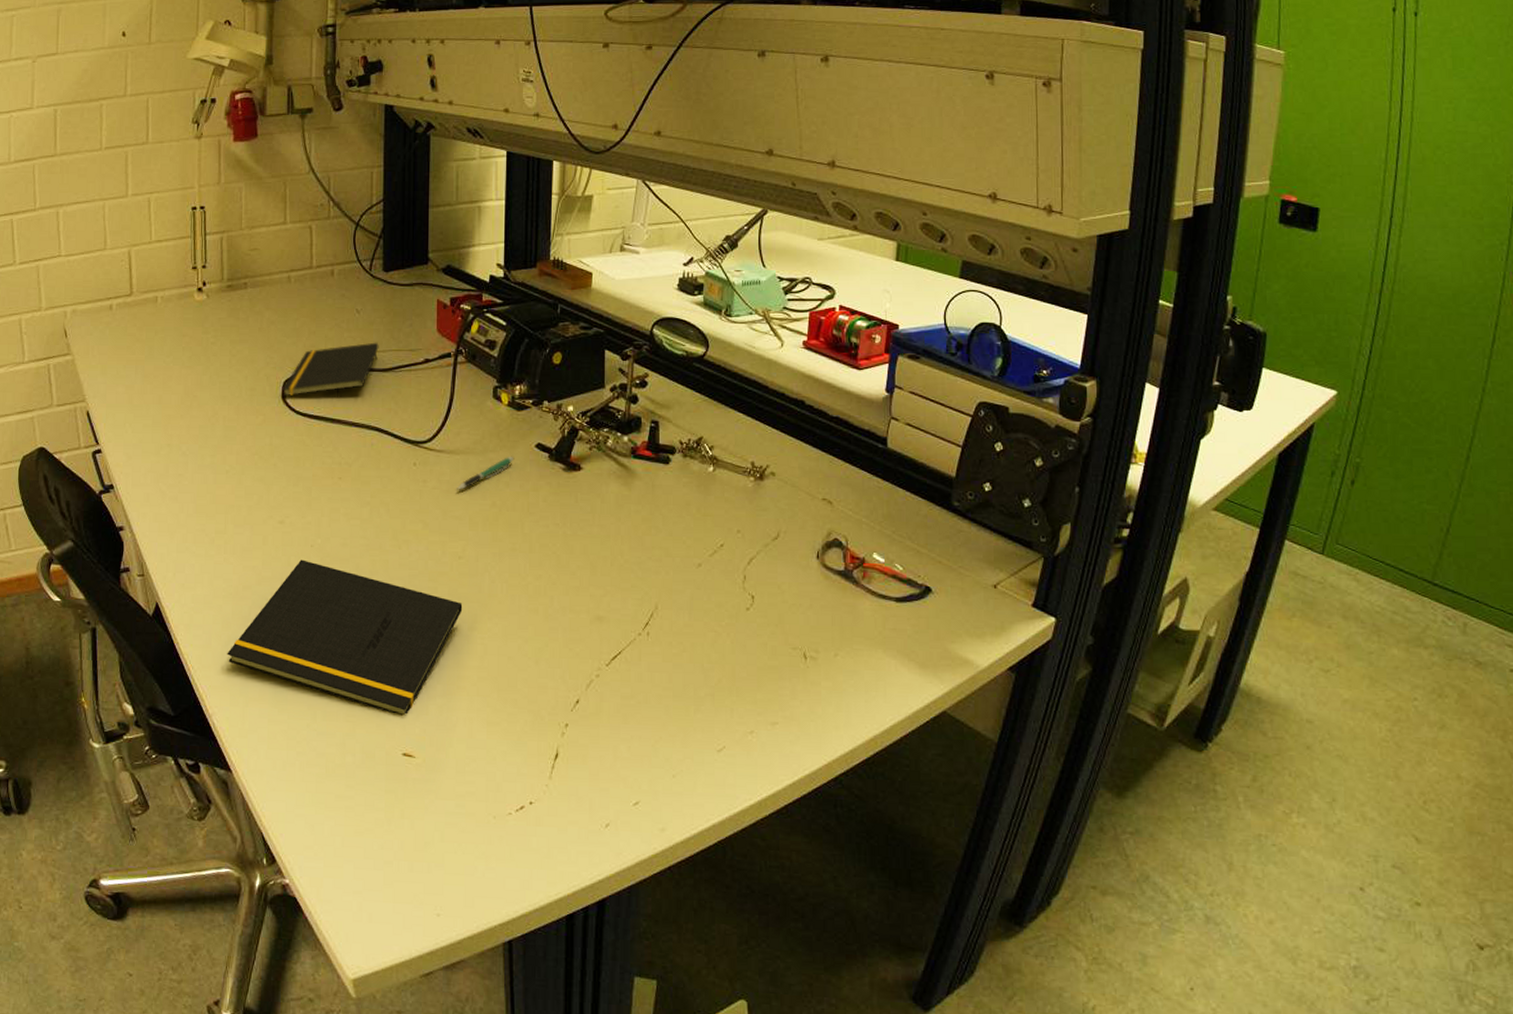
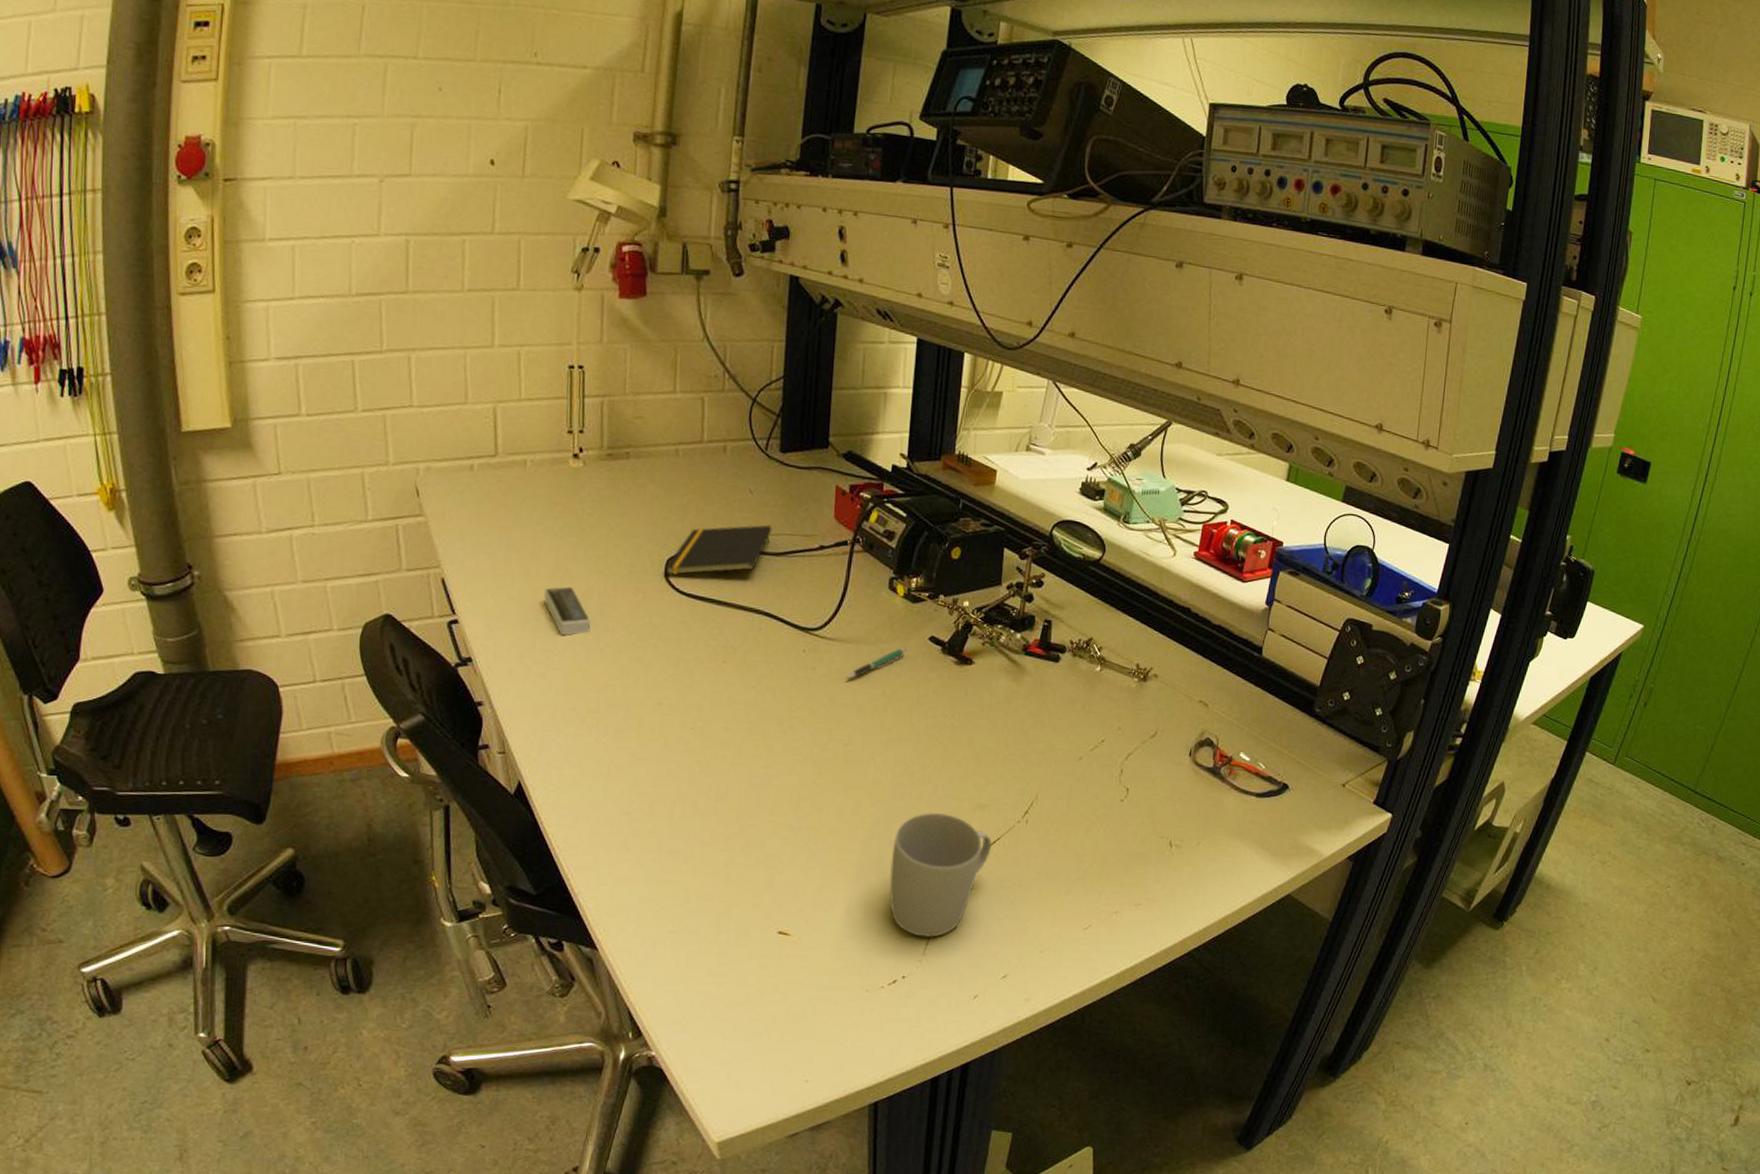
multiport hub: none [175,412,217,460] -> present [544,586,591,636]
notepad: present [227,559,463,715] -> none [596,742,846,895]
mug: none [511,625,613,760] -> present [889,812,992,938]

